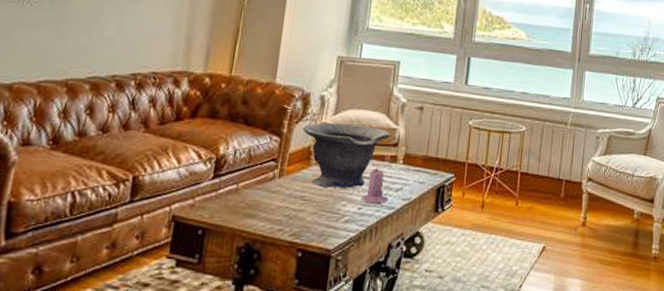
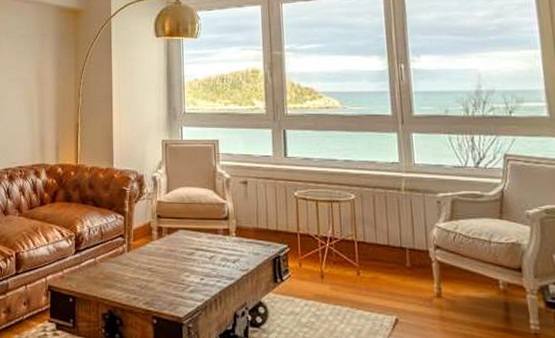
decorative bowl: present [303,123,391,188] -> none [142,200,220,260]
candle: present [361,166,389,204] -> none [201,239,228,275]

